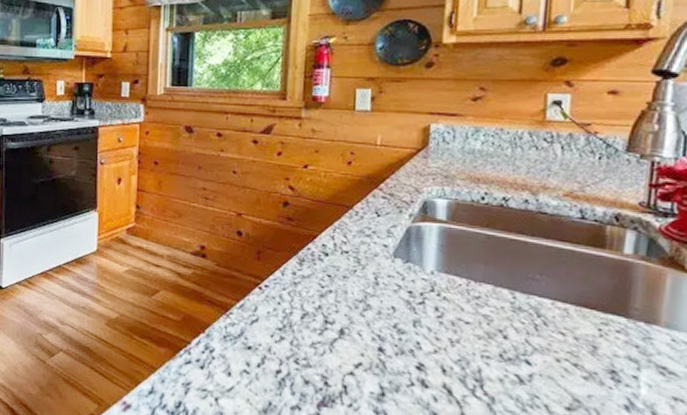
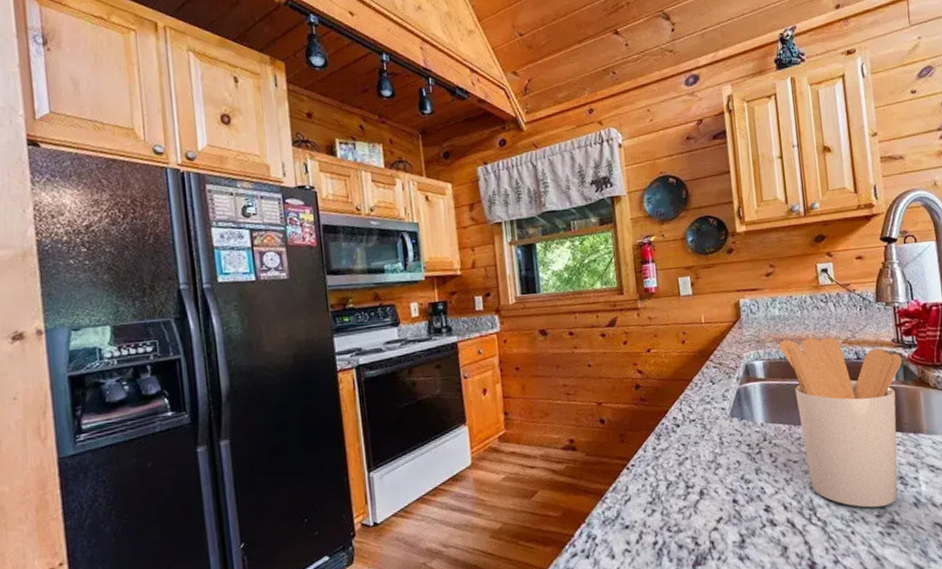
utensil holder: none [473,180,650,400] -> present [779,337,902,508]

